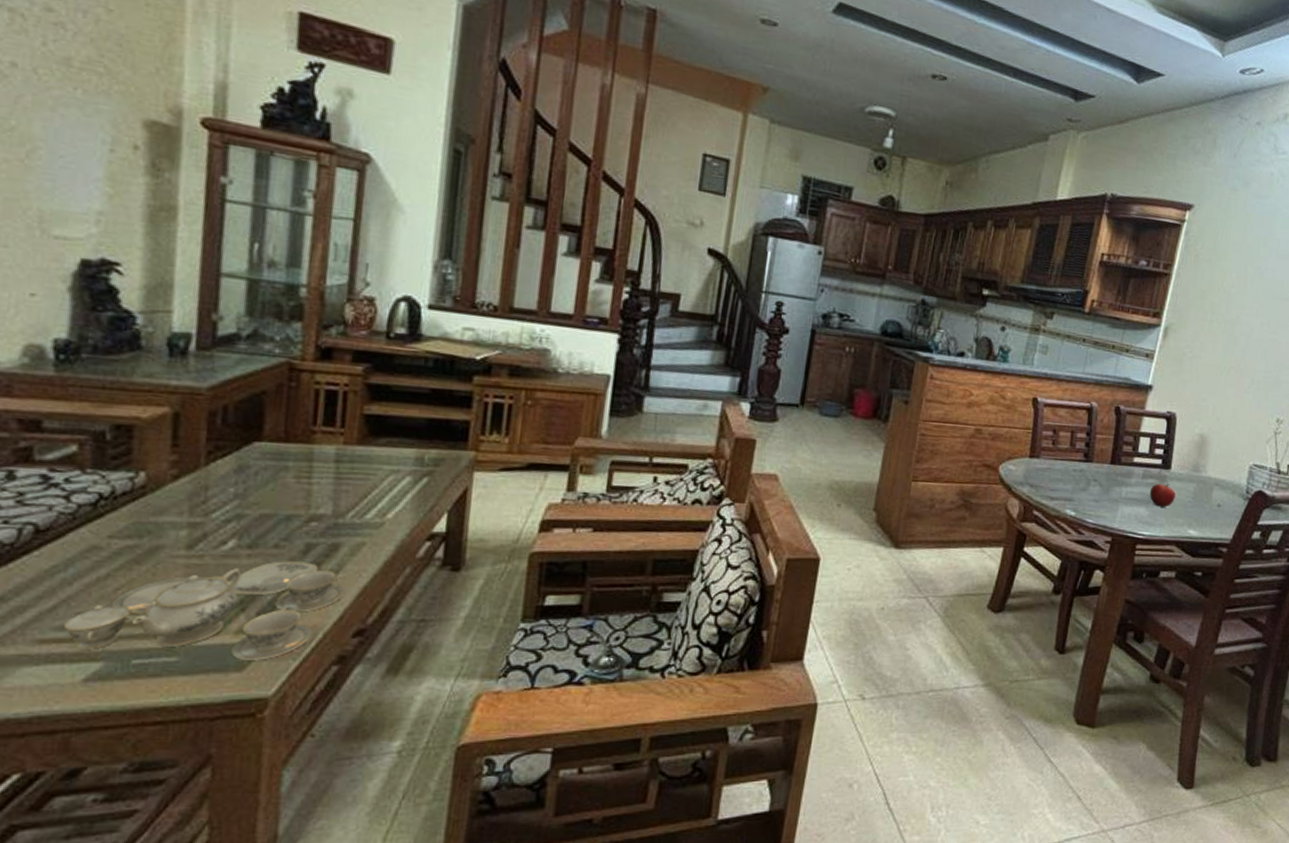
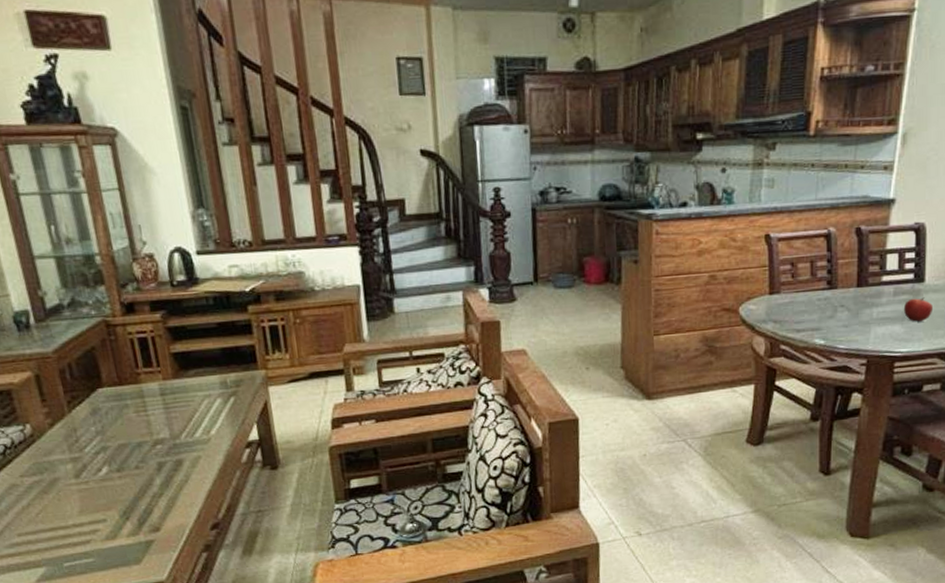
tea set: present [63,561,347,660] -> none [11,476,196,560]

